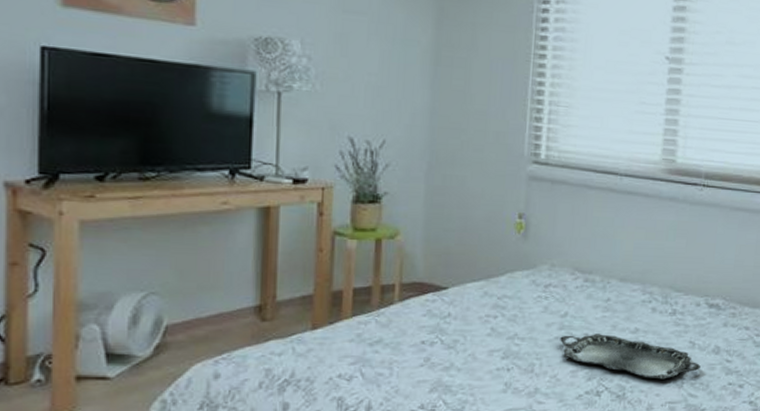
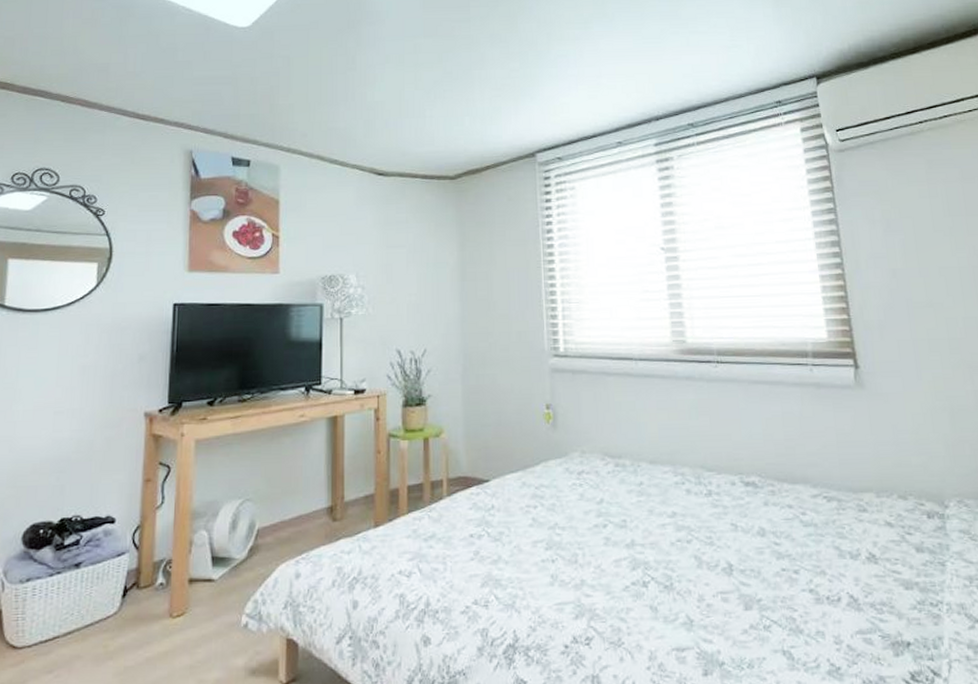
serving tray: present [560,334,701,380] -> none [599,519,748,567]

